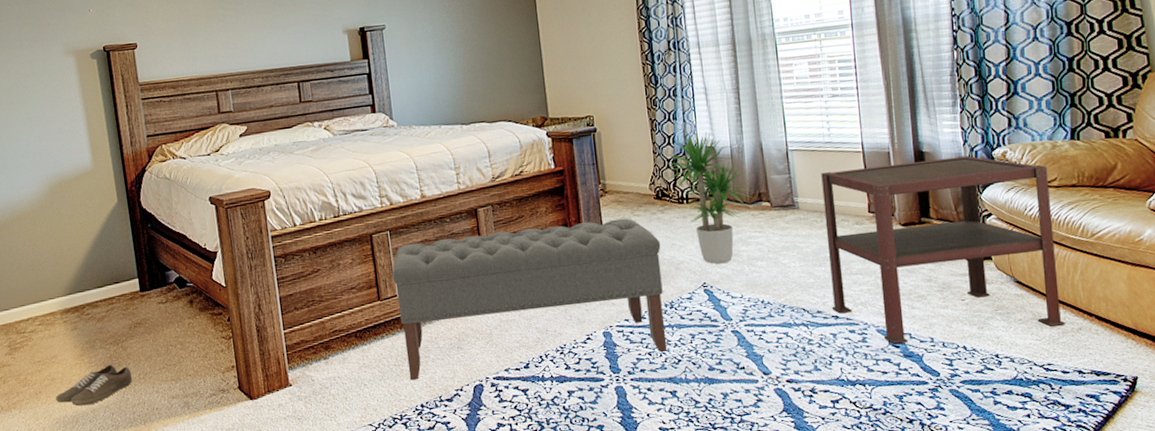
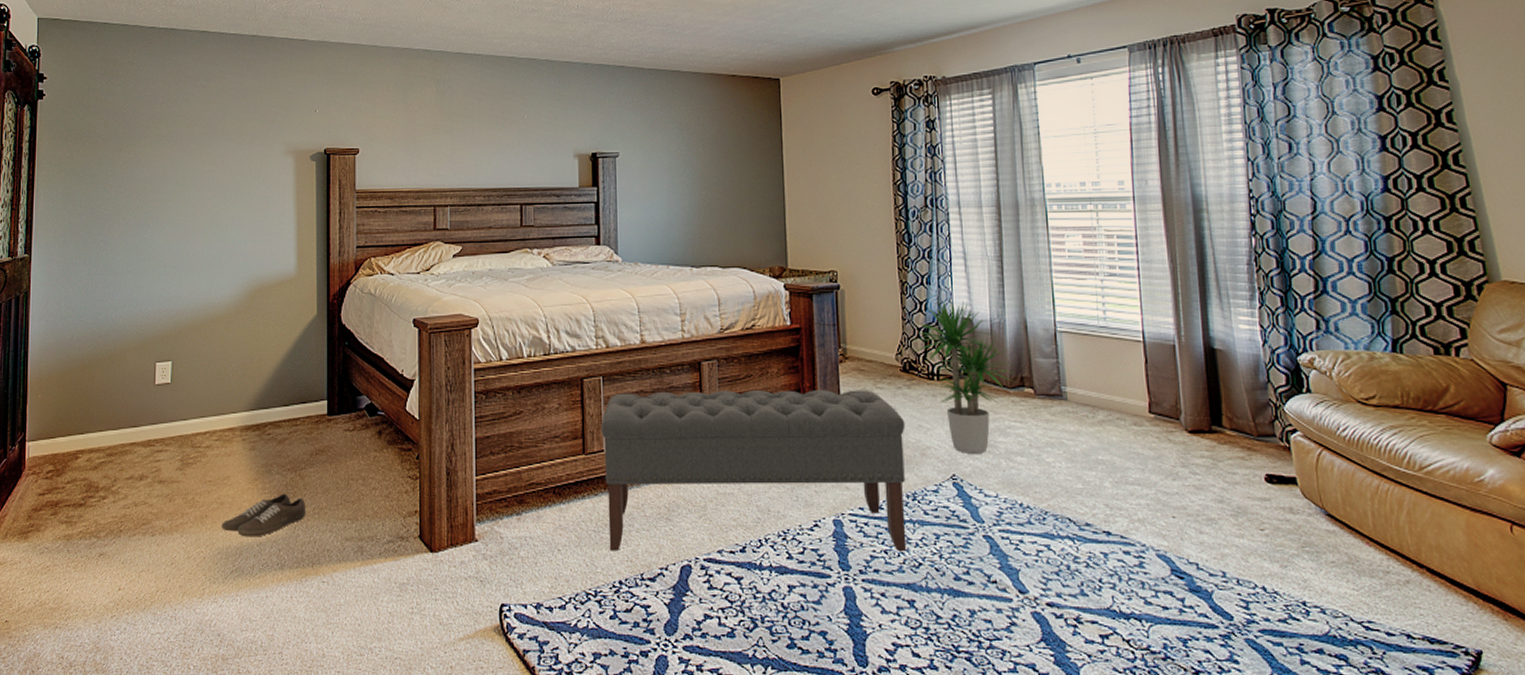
side table: present [821,155,1065,344] -> none [1094,358,1389,575]

